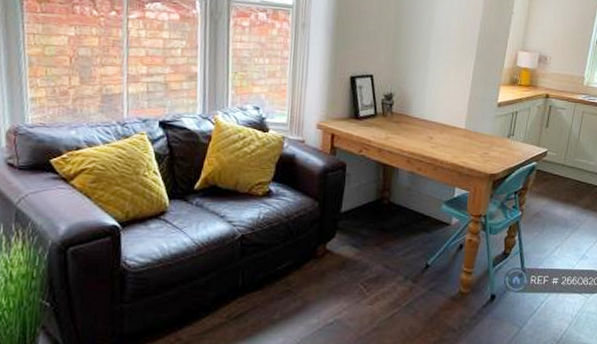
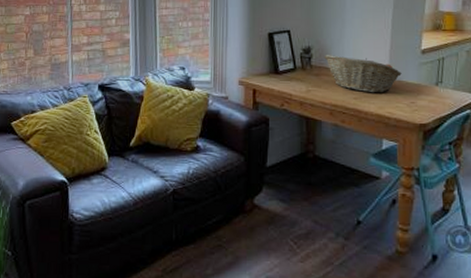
fruit basket: none [405,102,478,143] -> present [324,55,402,93]

